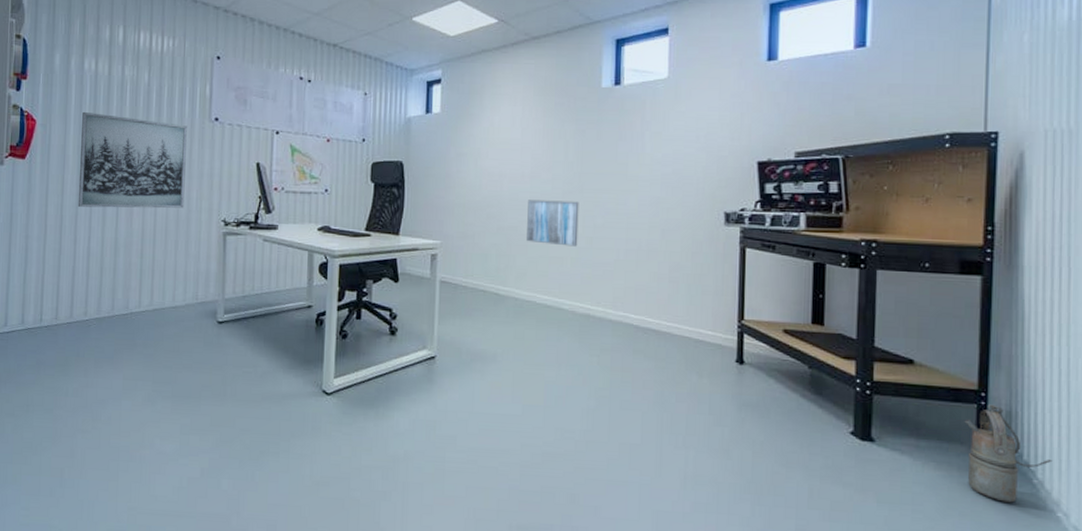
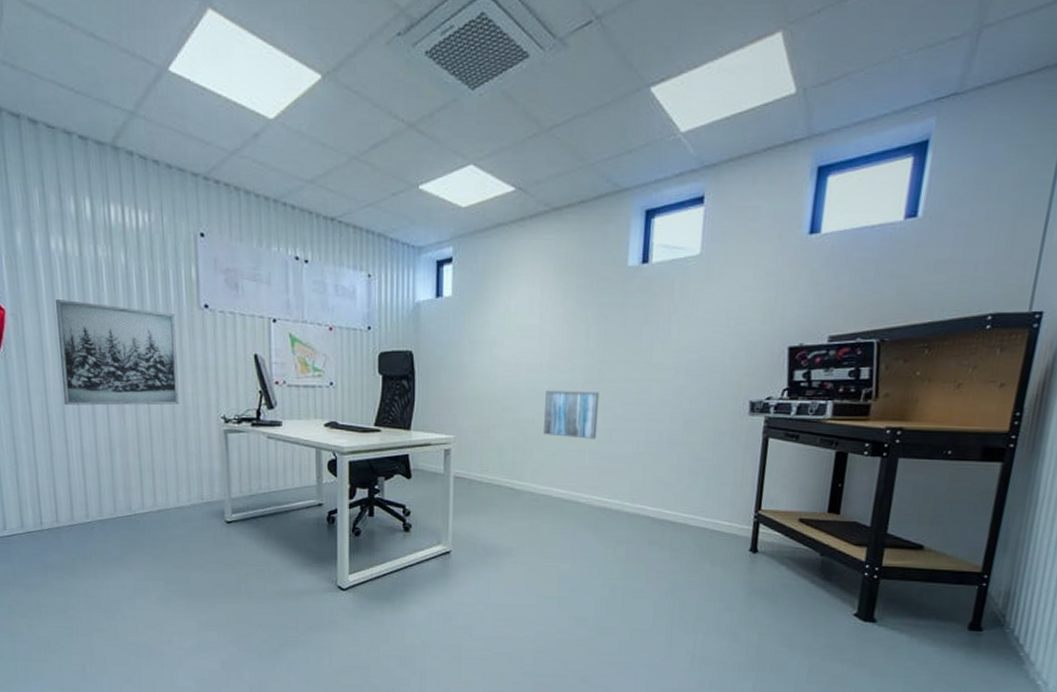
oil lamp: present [964,404,1053,503] -> none [959,585,1041,673]

